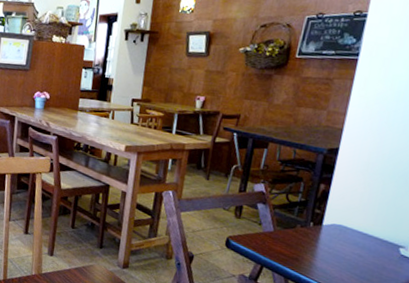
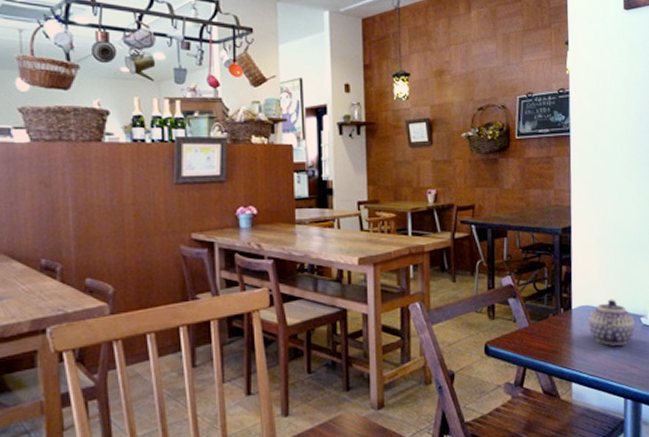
teapot: none [337,223,392,269] -> present [588,299,635,346]

